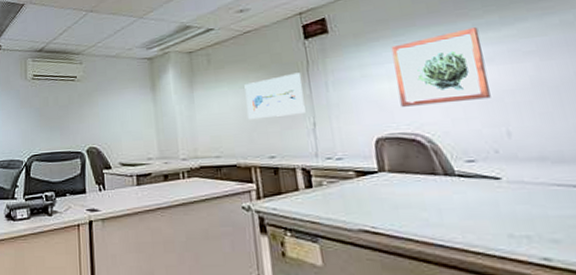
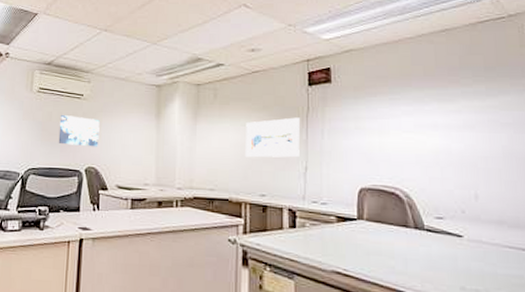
wall art: none [56,98,97,128] -> present [58,114,100,147]
wall art: present [391,27,491,107] -> none [386,95,467,163]

